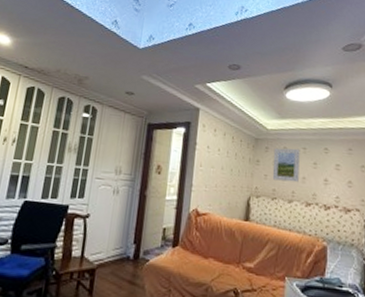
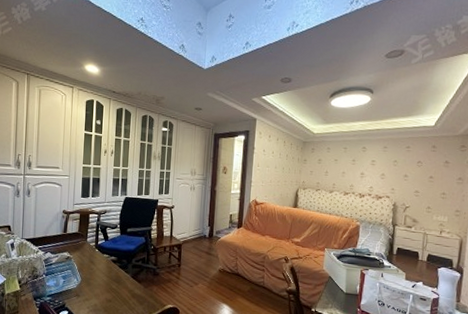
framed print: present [272,147,300,183] -> none [317,148,341,177]

